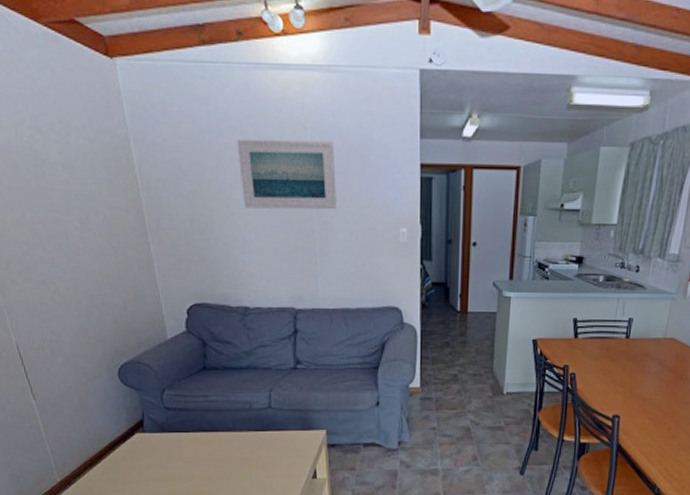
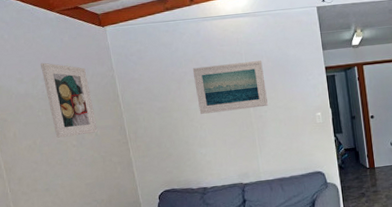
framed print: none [25,102,107,215] -> present [41,62,98,138]

